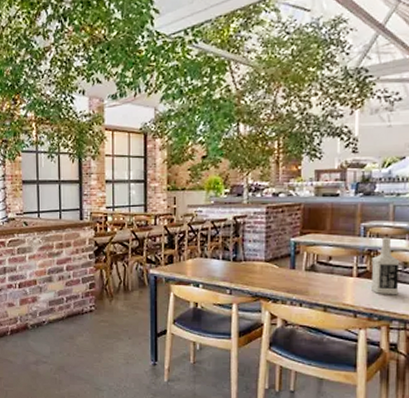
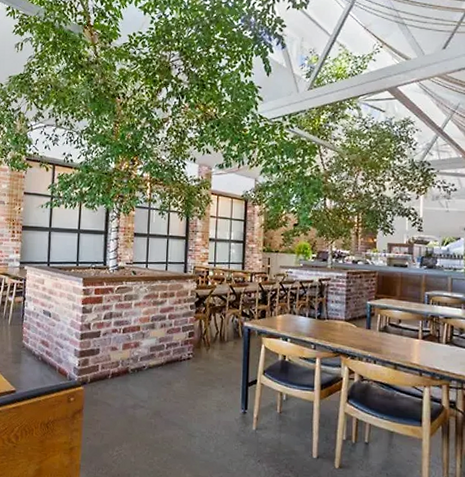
vodka: present [370,237,400,295] -> none [433,305,457,358]

